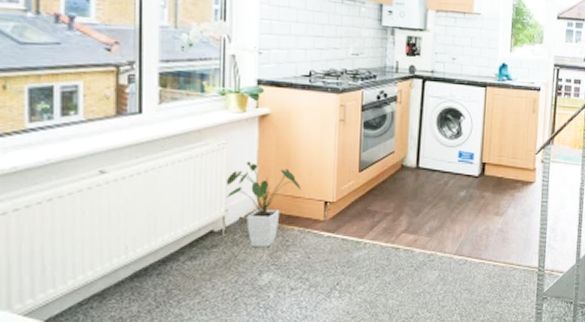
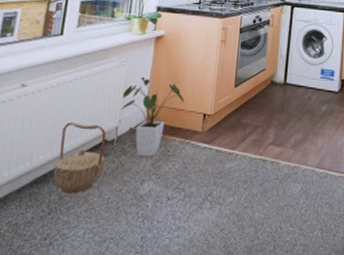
basket: none [155,213,215,287] -> present [53,122,107,194]

